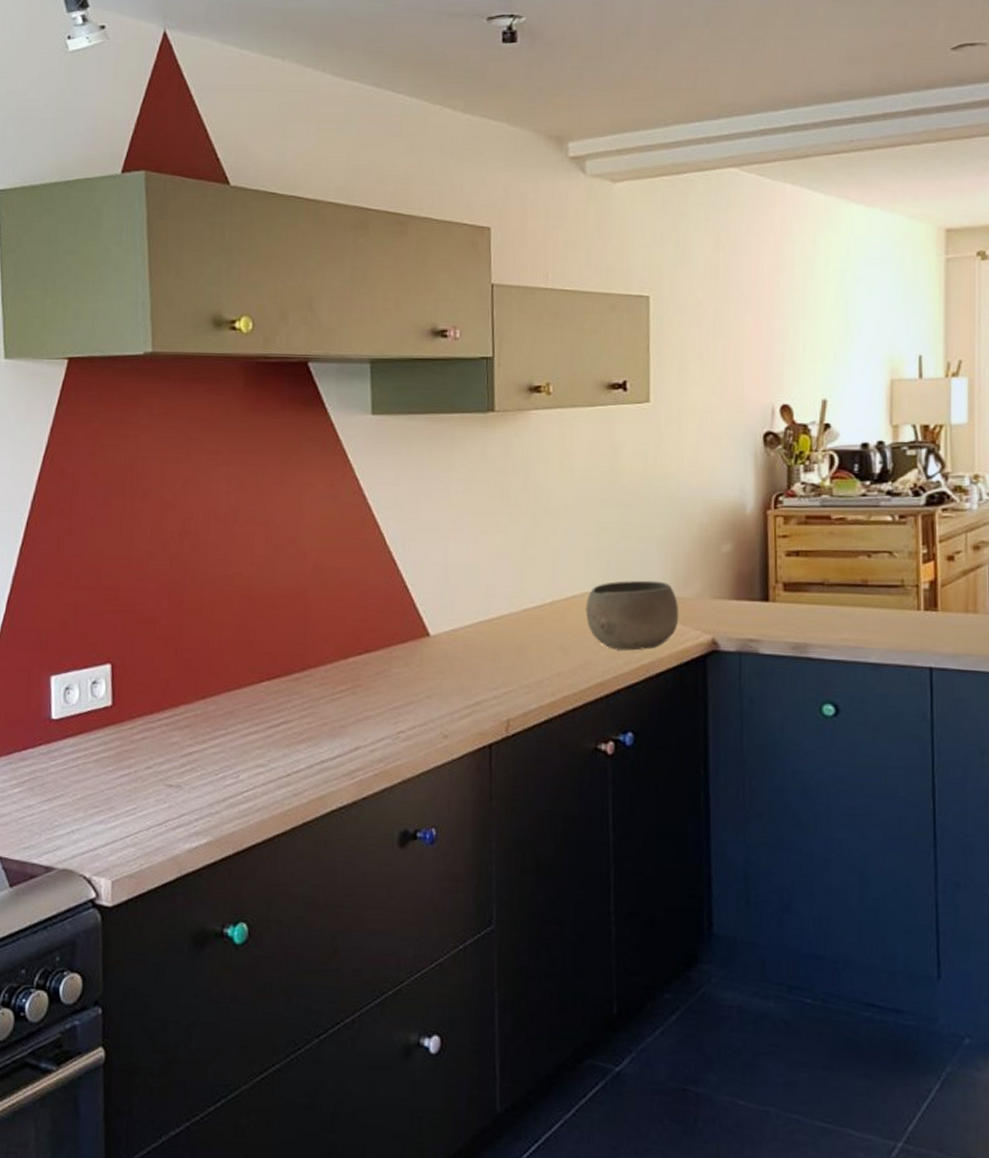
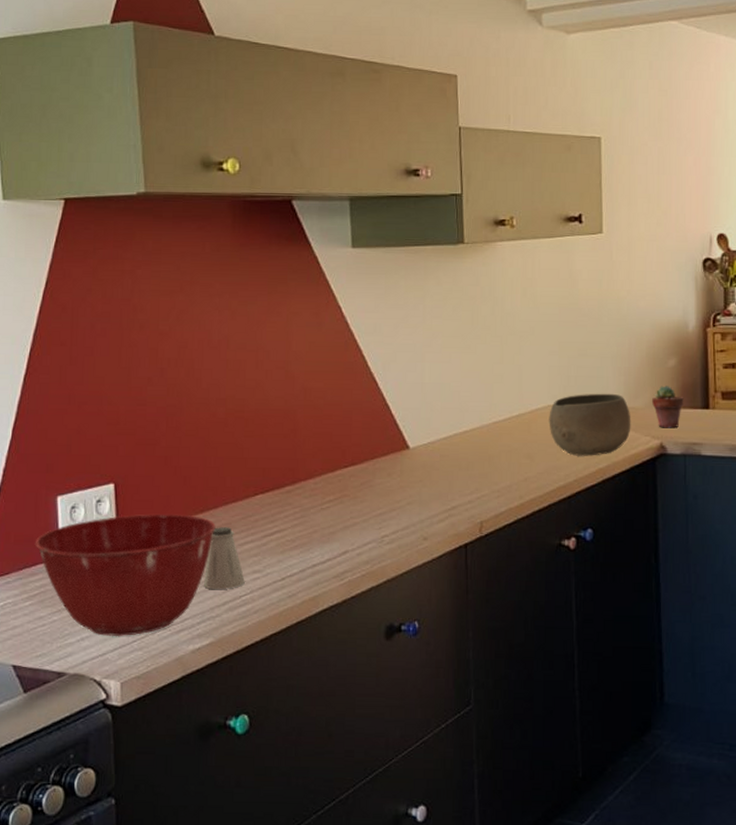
mixing bowl: none [26,698,218,831] -> present [35,514,216,637]
saltshaker: none [202,715,248,784] -> present [203,527,245,589]
potted succulent: none [703,574,740,622] -> present [652,386,684,428]

